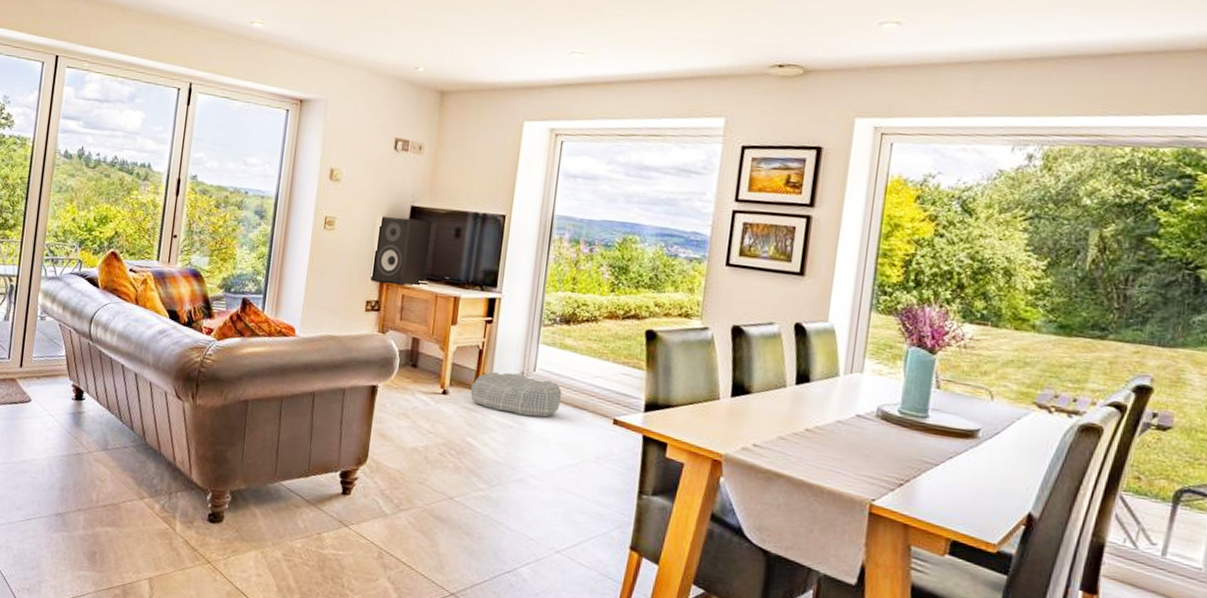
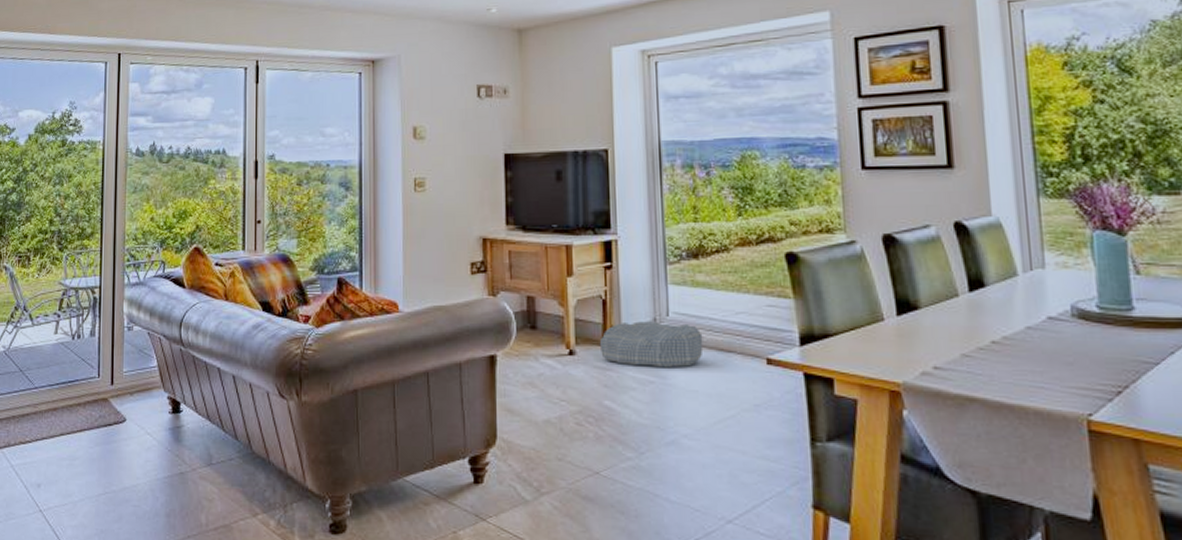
speaker: present [370,217,433,288] -> none [470,167,535,241]

